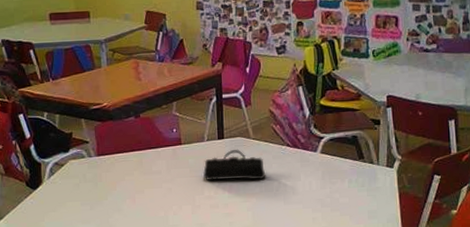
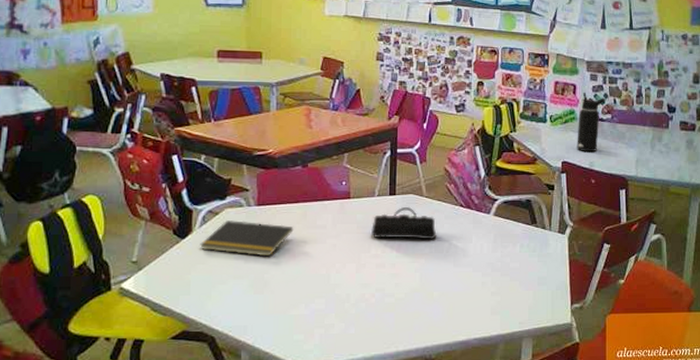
notepad: none [50,170,132,203] -> present [200,220,294,257]
water bottle: none [401,24,430,85] -> present [577,93,606,152]

